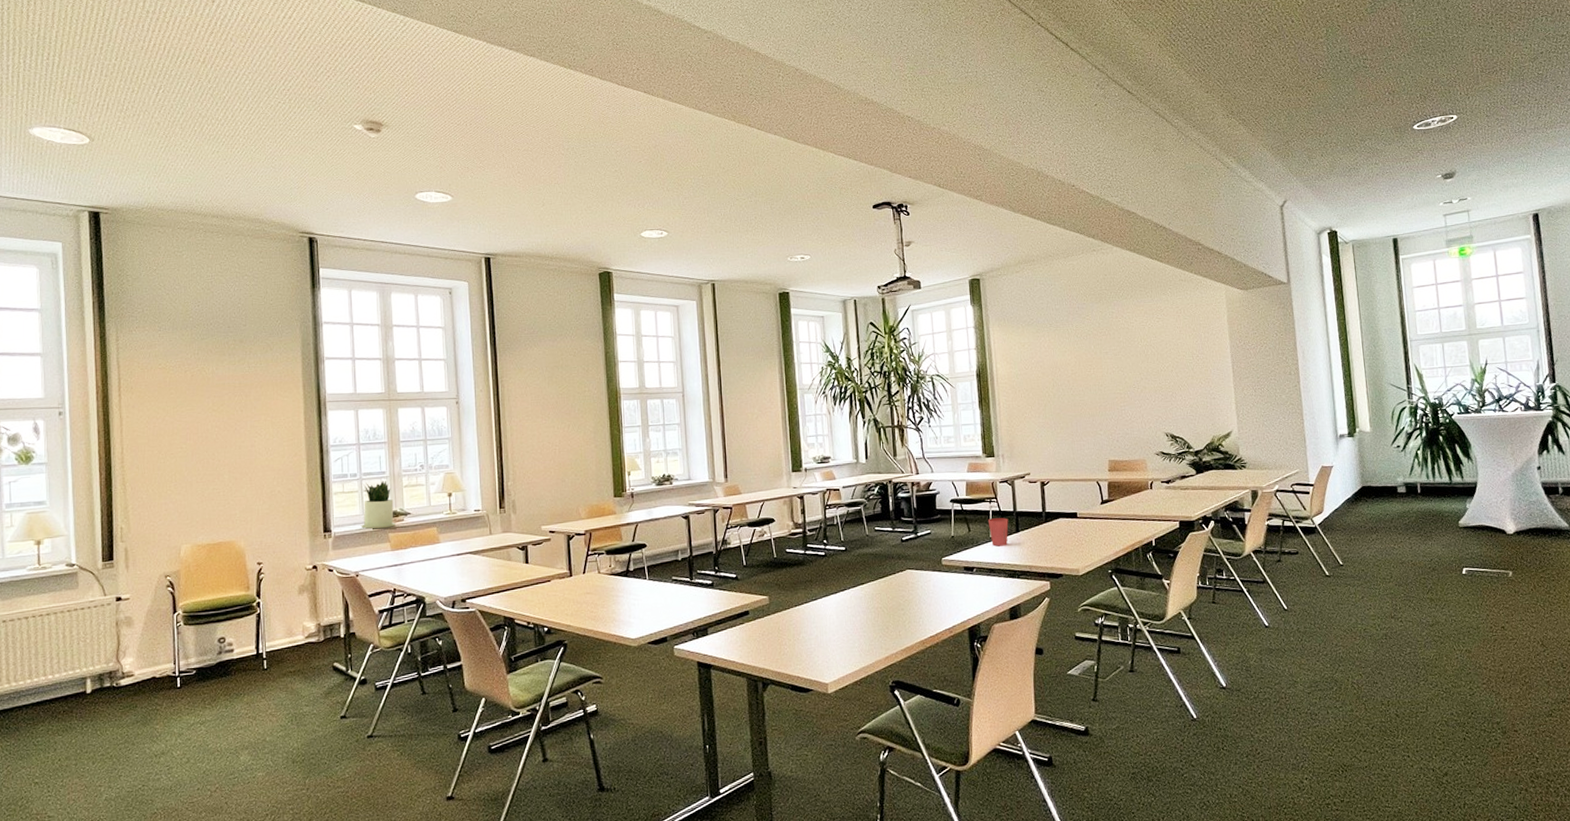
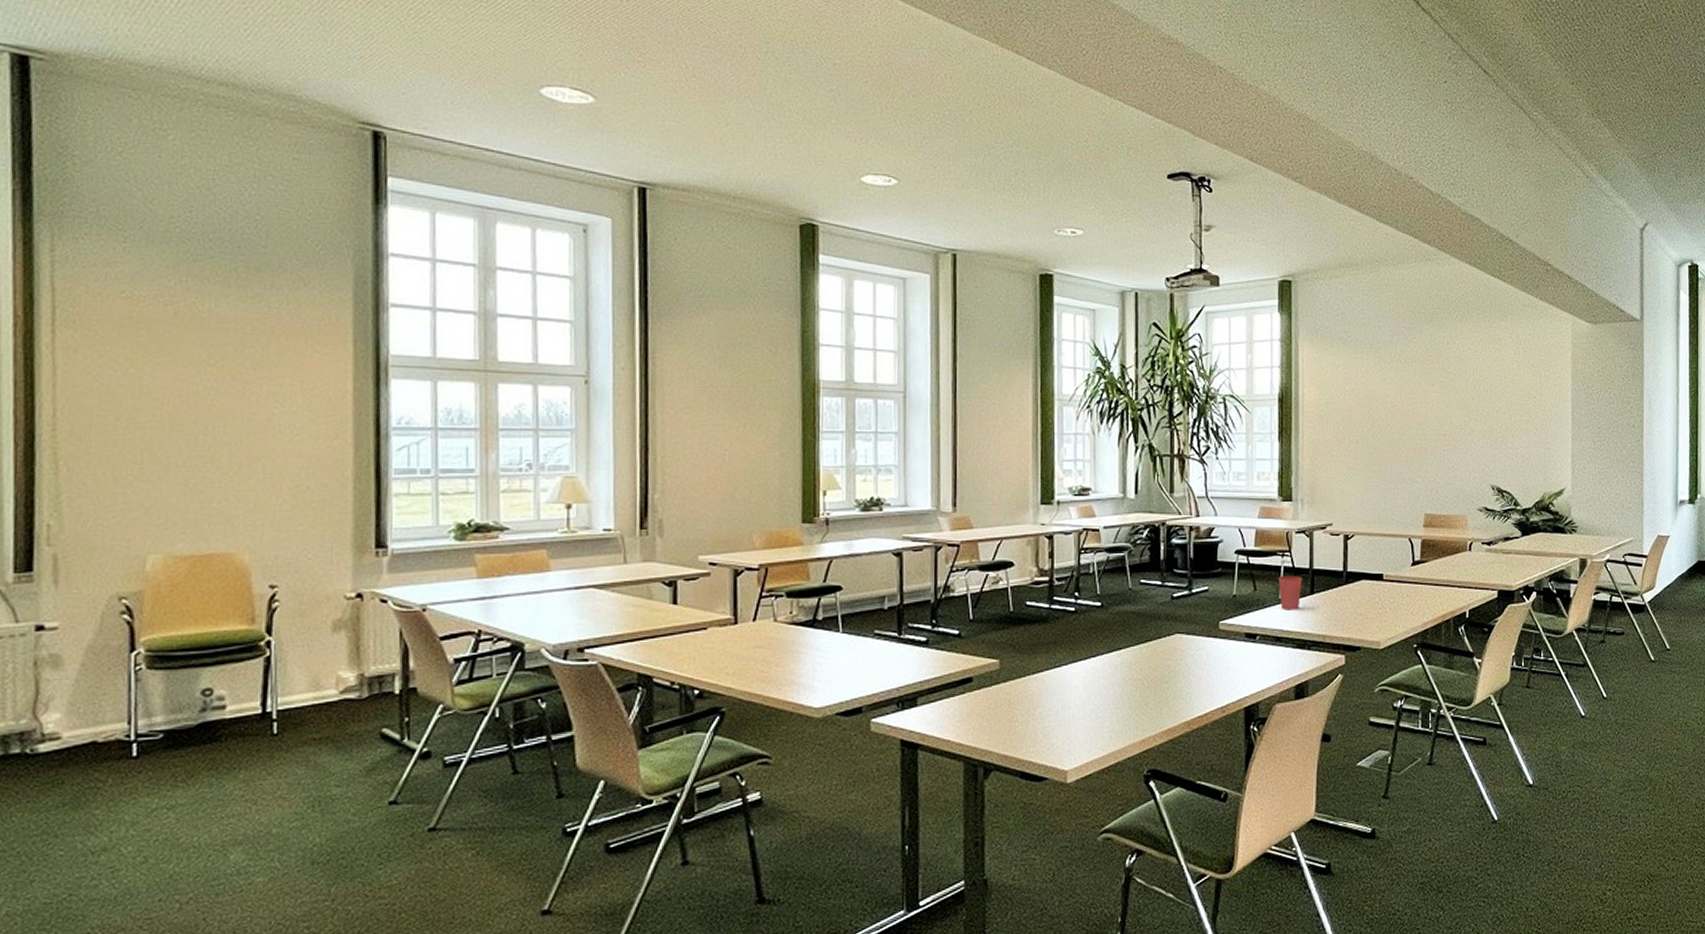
planter: present [360,481,397,530] -> none [433,482,487,548]

